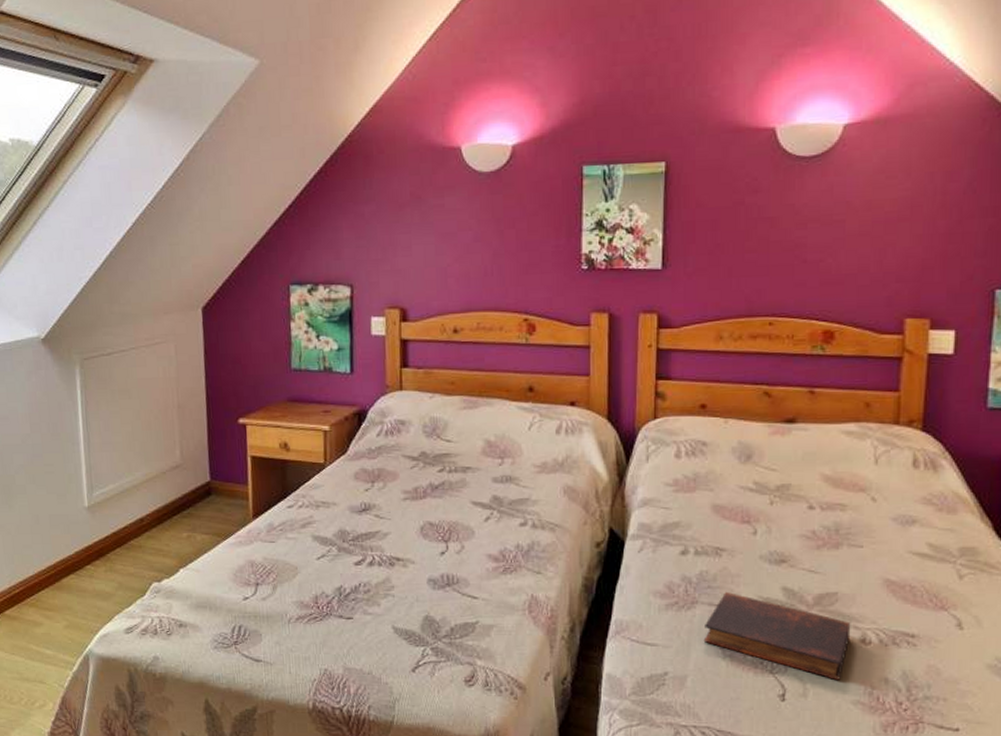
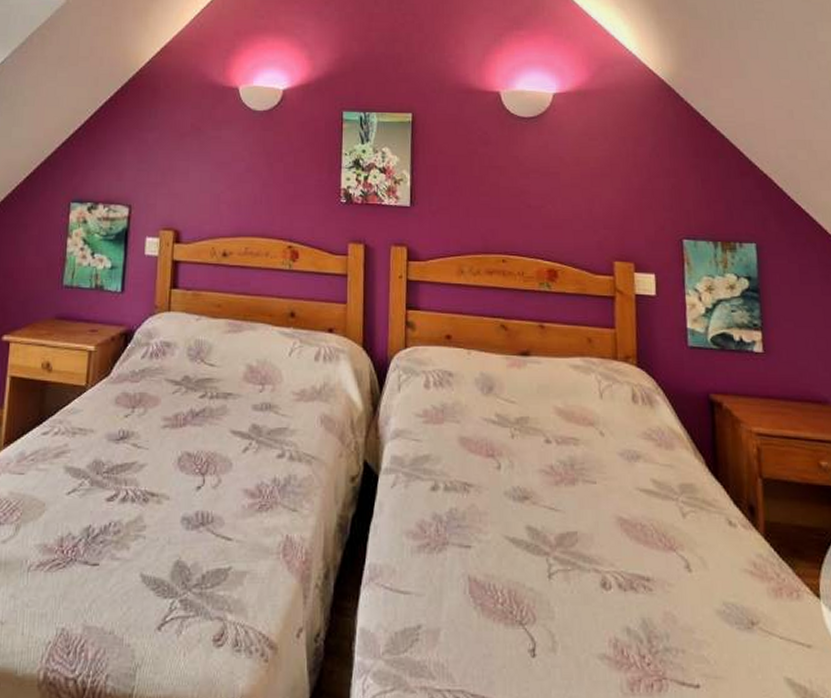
book: present [703,591,851,681] -> none [455,531,592,632]

